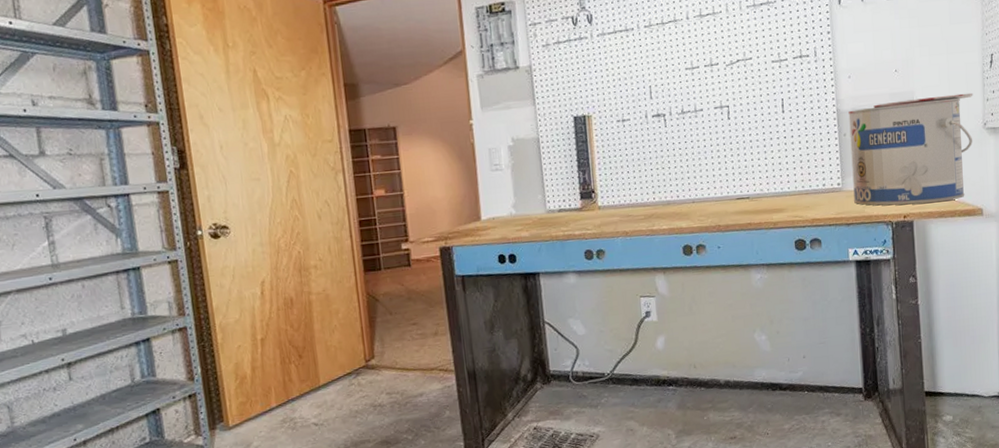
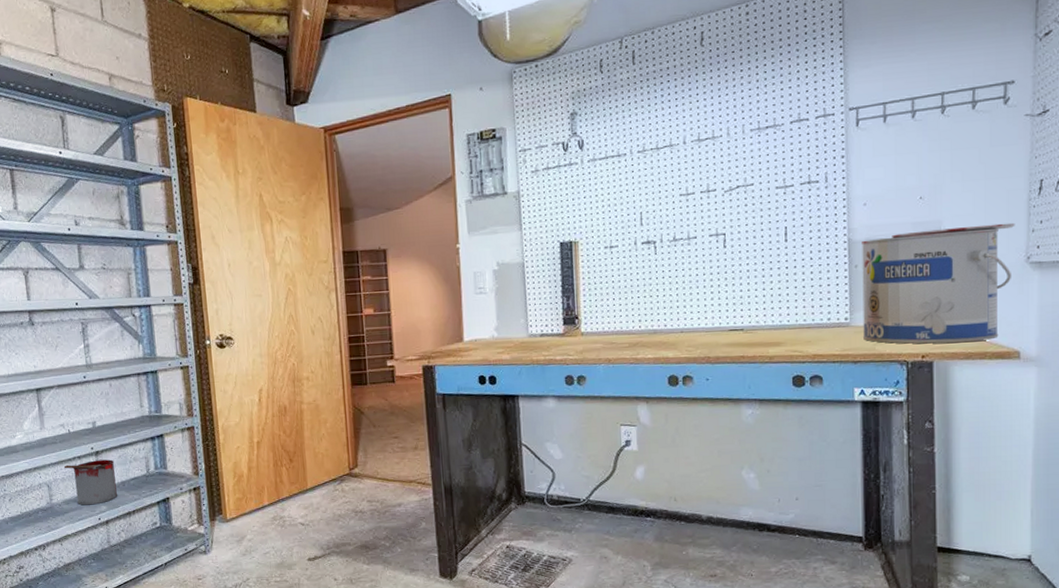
paint can: none [27,370,97,426] -> present [63,459,118,506]

